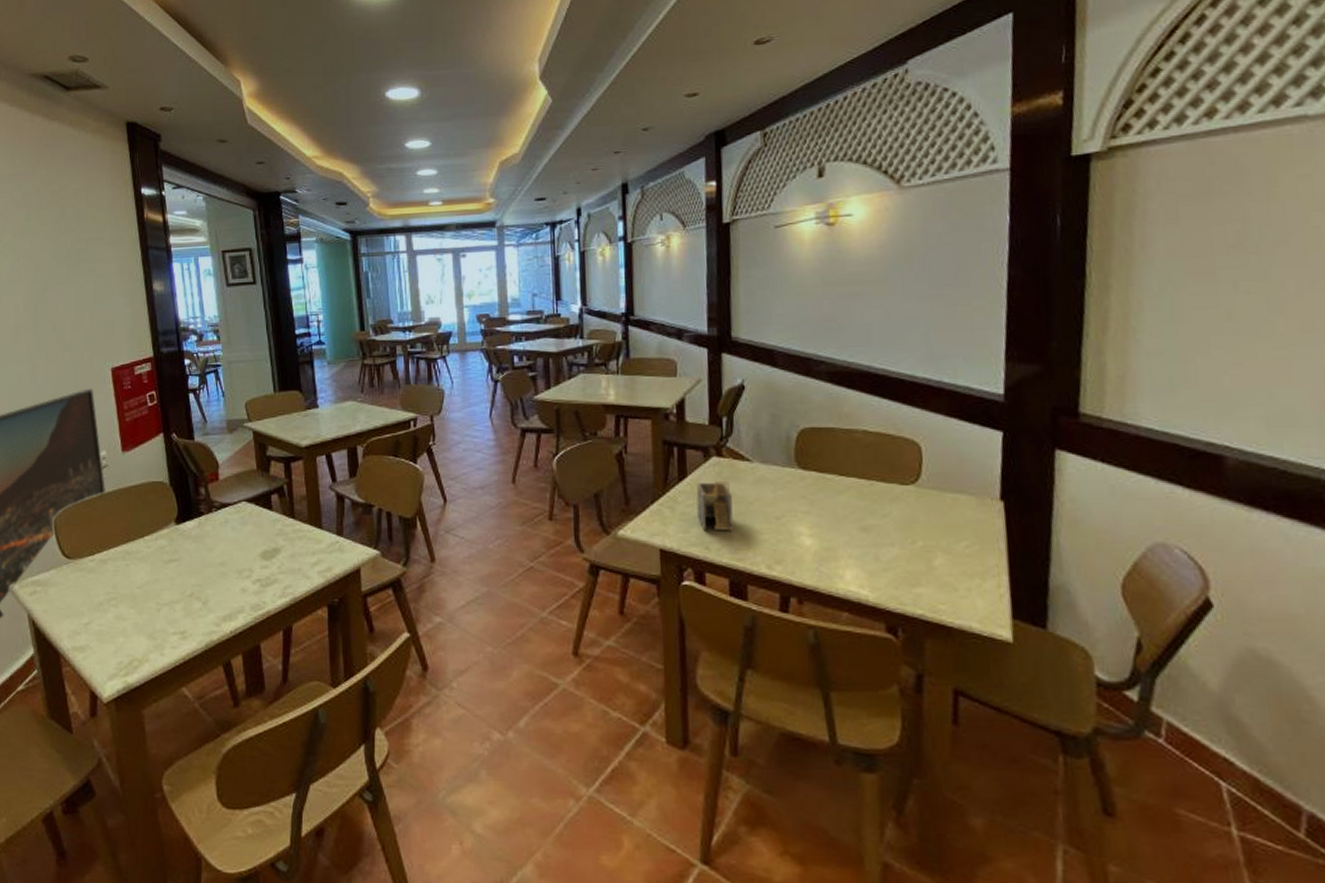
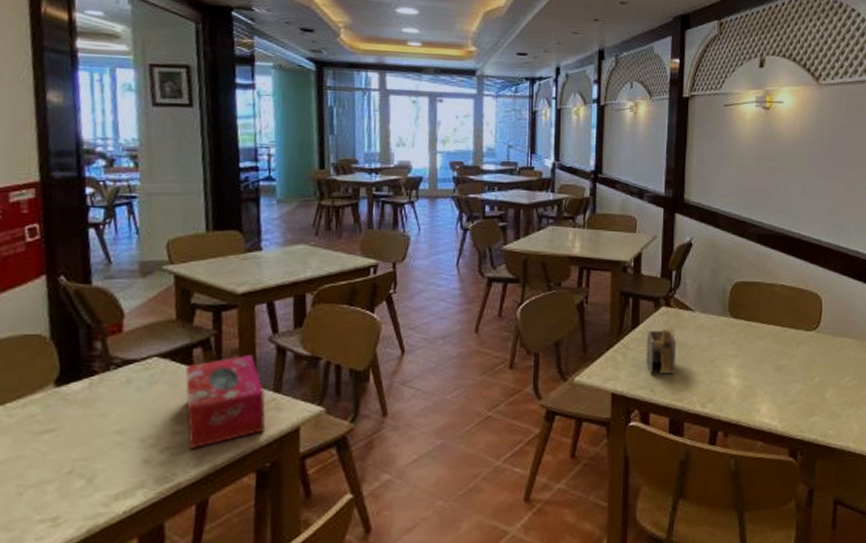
tissue box: none [267,501,333,583] -> present [185,355,266,450]

